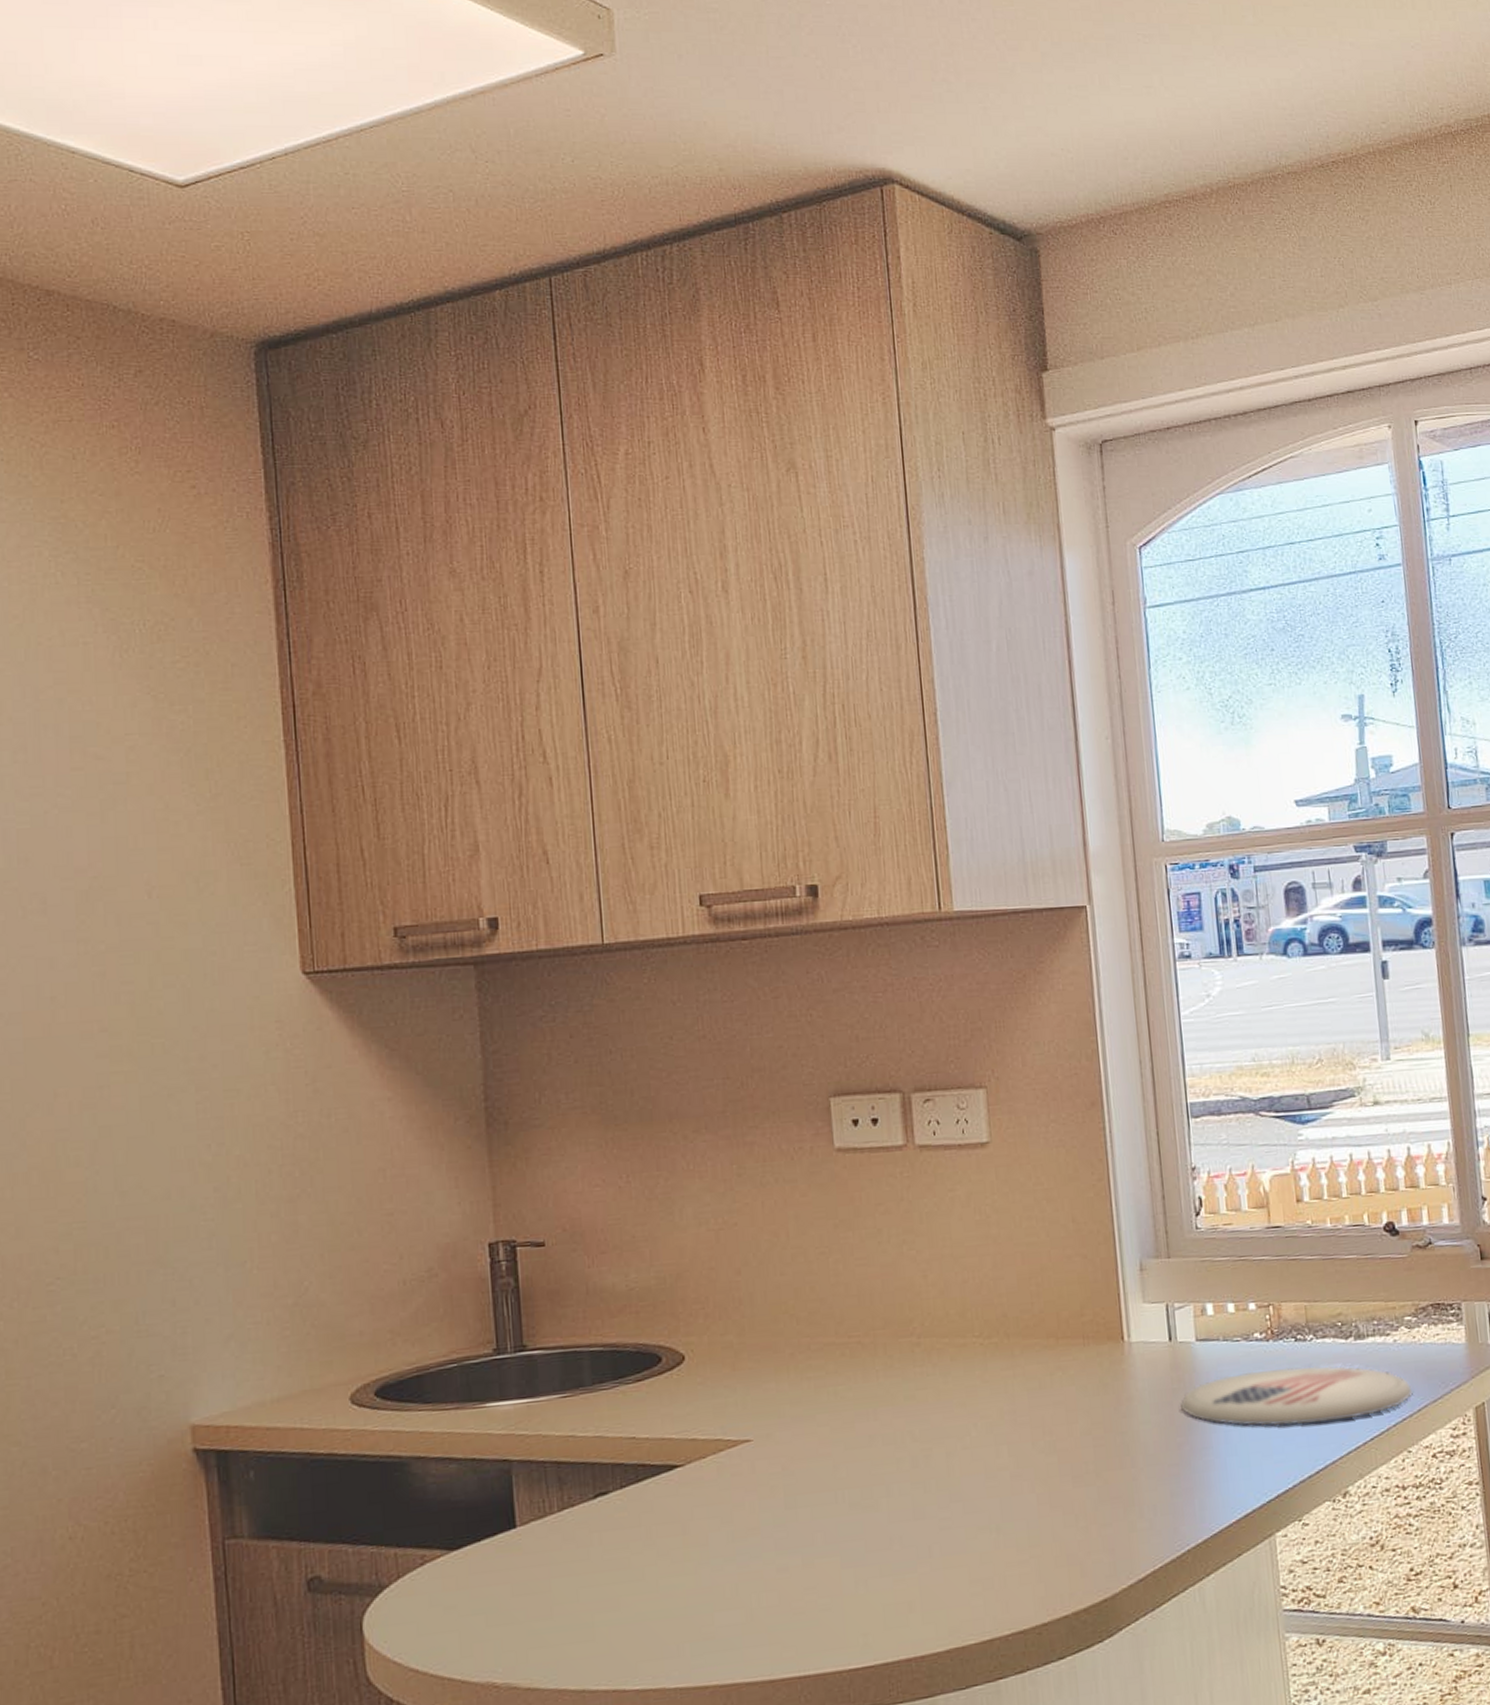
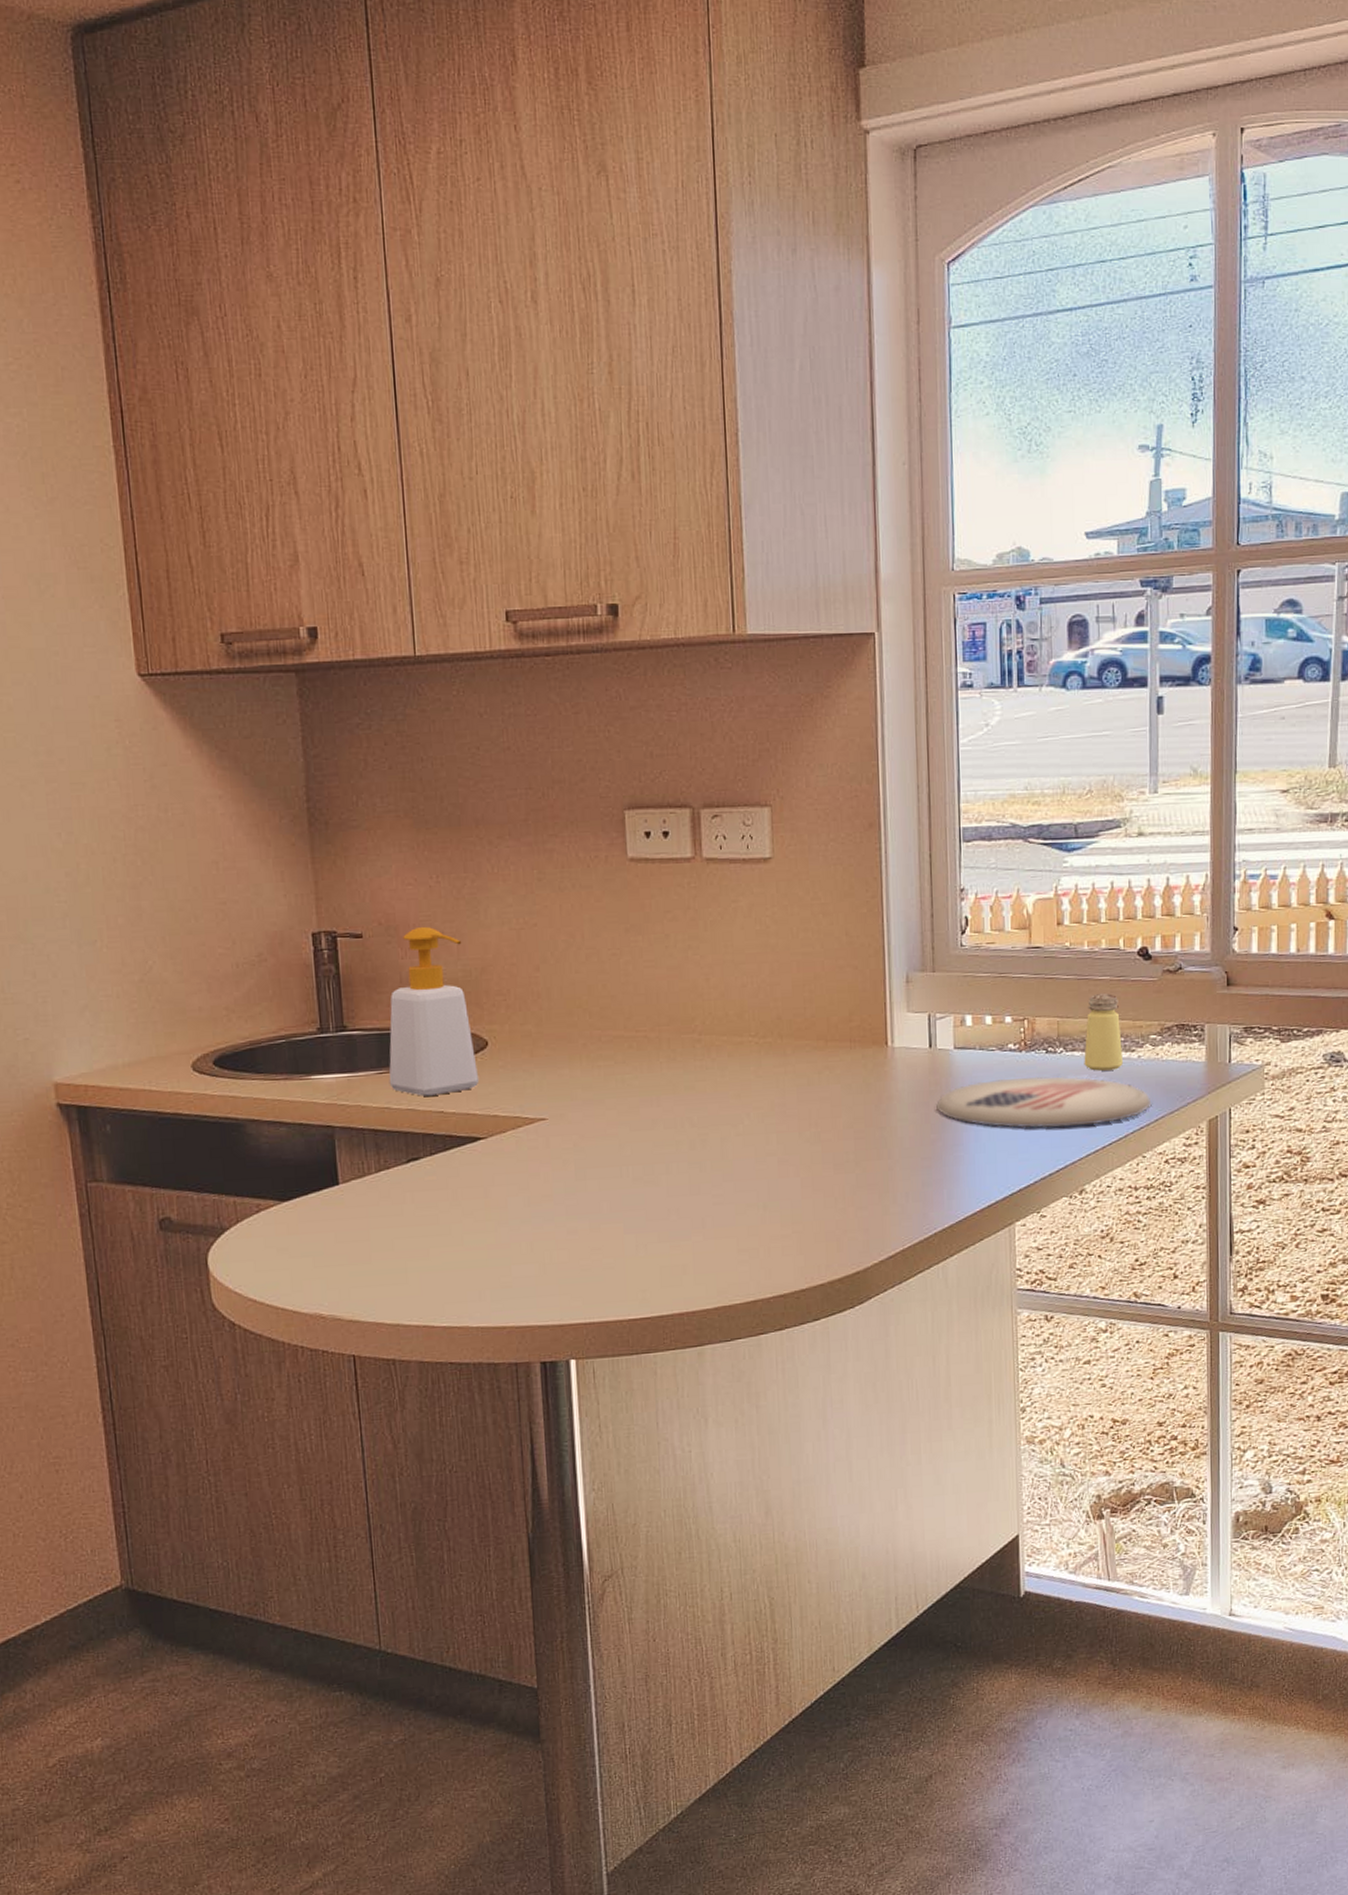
soap bottle: none [573,1230,676,1422] -> present [389,926,480,1097]
saltshaker: none [1335,1273,1378,1359] -> present [1084,993,1123,1071]

